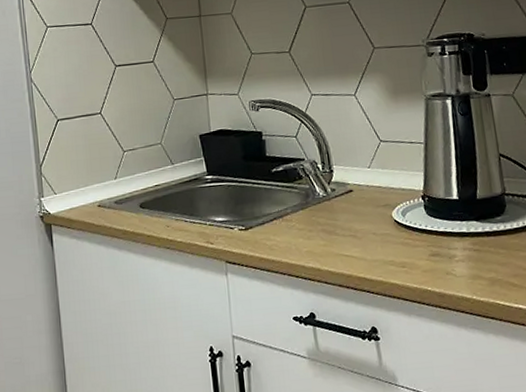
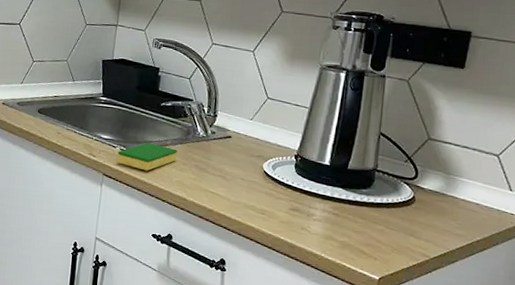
dish sponge: none [236,215,301,248] -> present [117,142,177,171]

